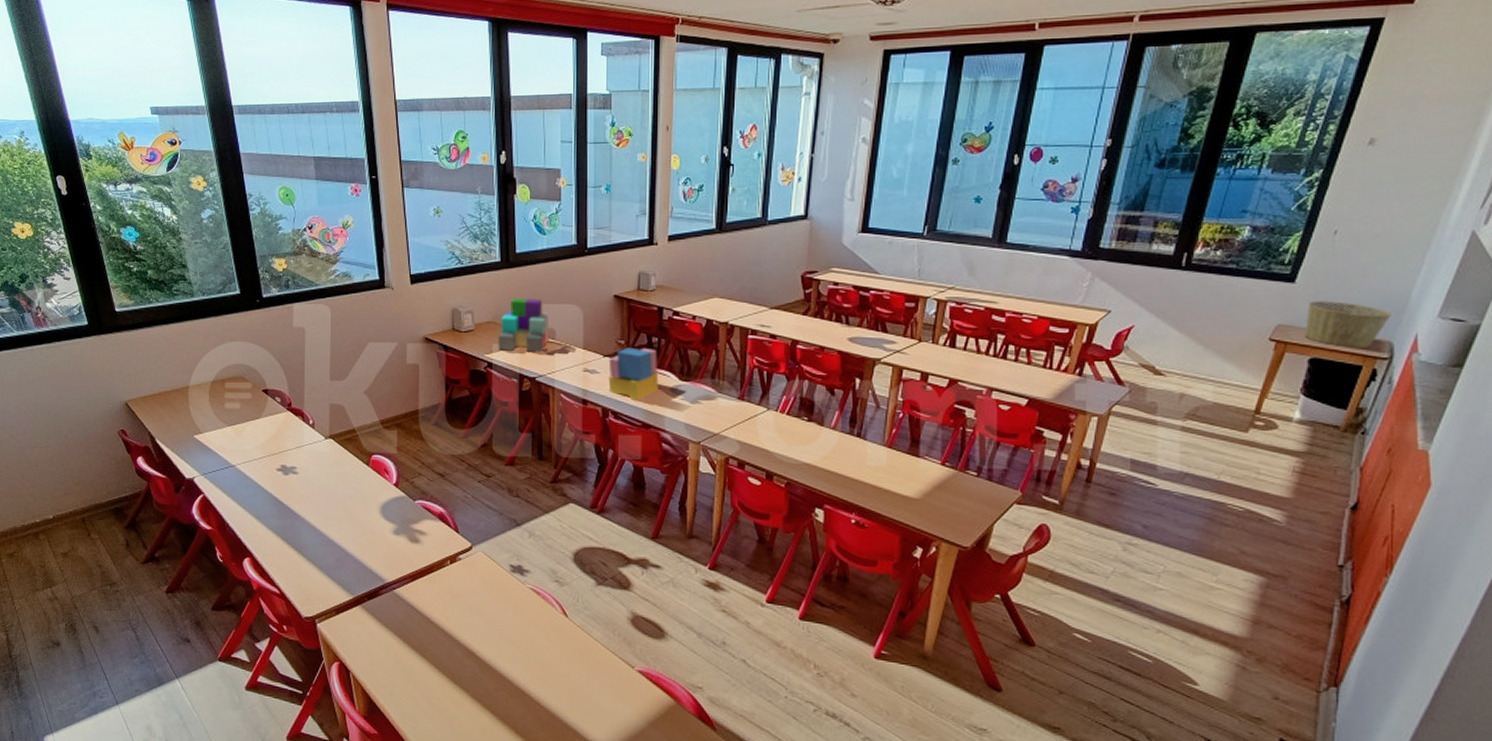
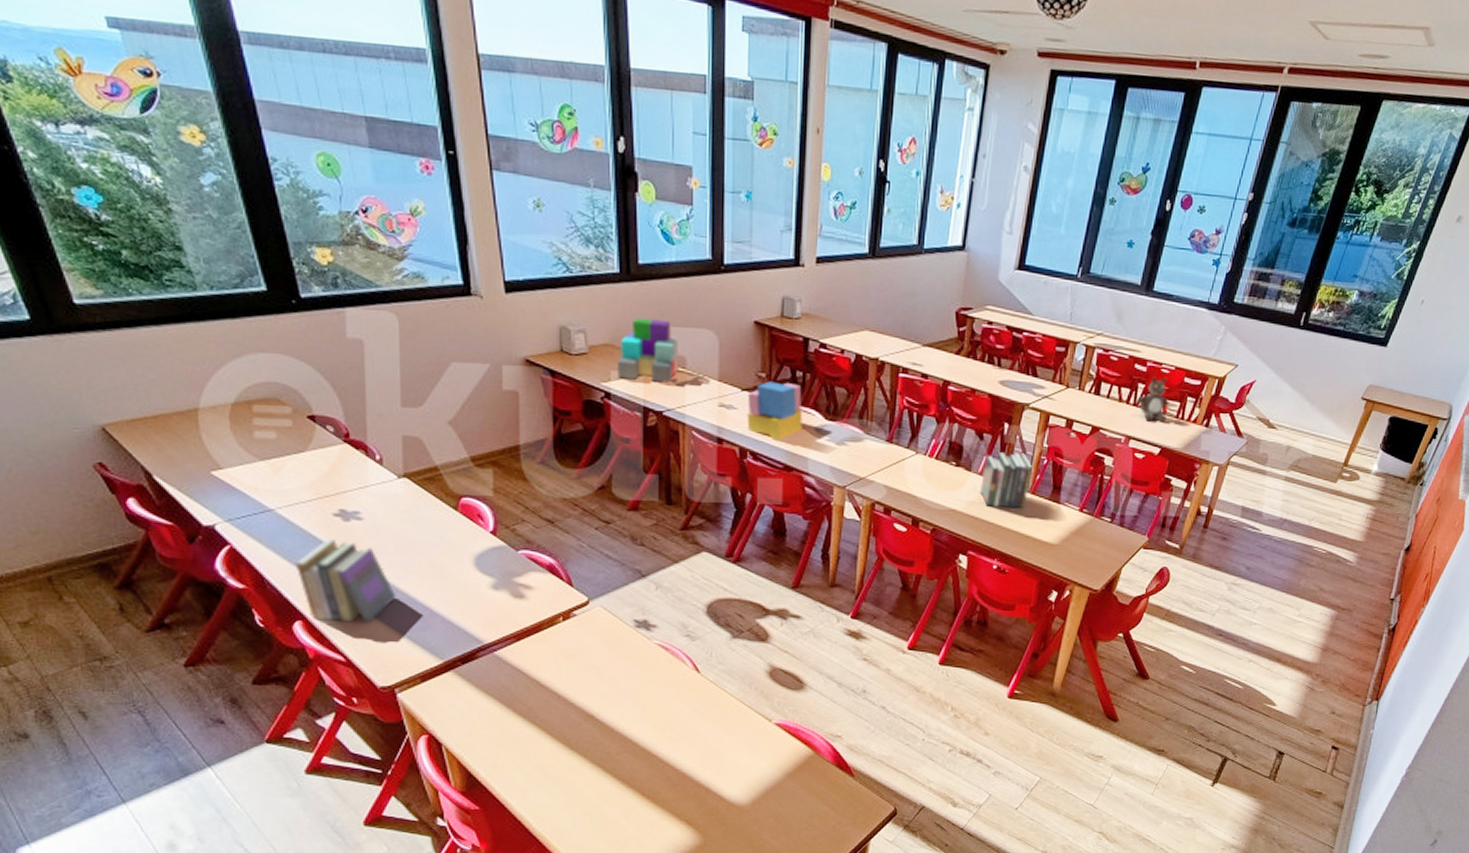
books: none [247,490,320,561] -> present [295,539,397,623]
books: none [834,407,887,463] -> present [980,452,1032,509]
stuffed animal: none [996,326,1035,373] -> present [1136,376,1170,422]
basket: present [1304,301,1391,348] -> none [1388,364,1454,409]

